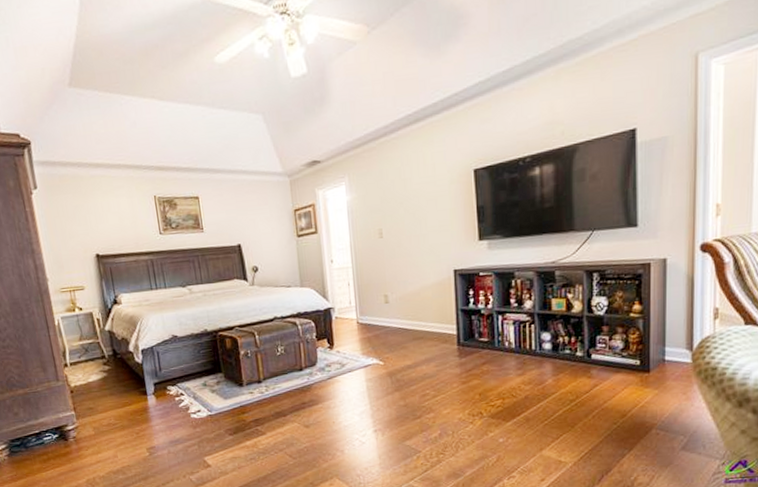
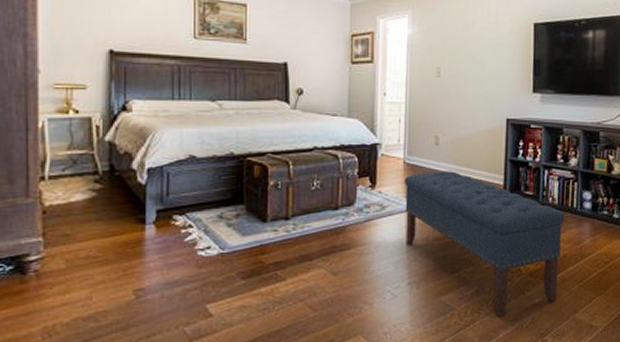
bench: none [360,326,523,458] -> present [404,171,565,318]

